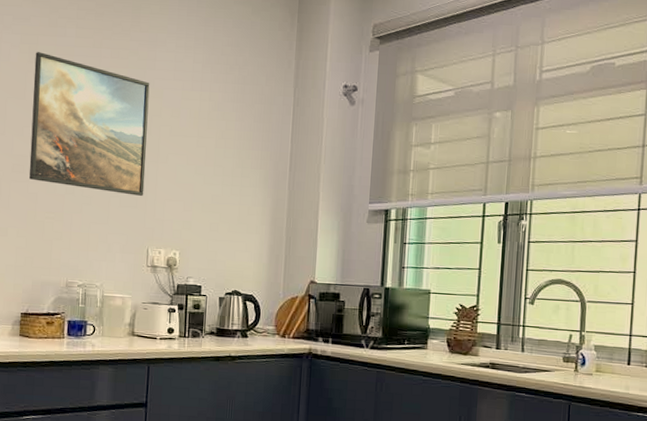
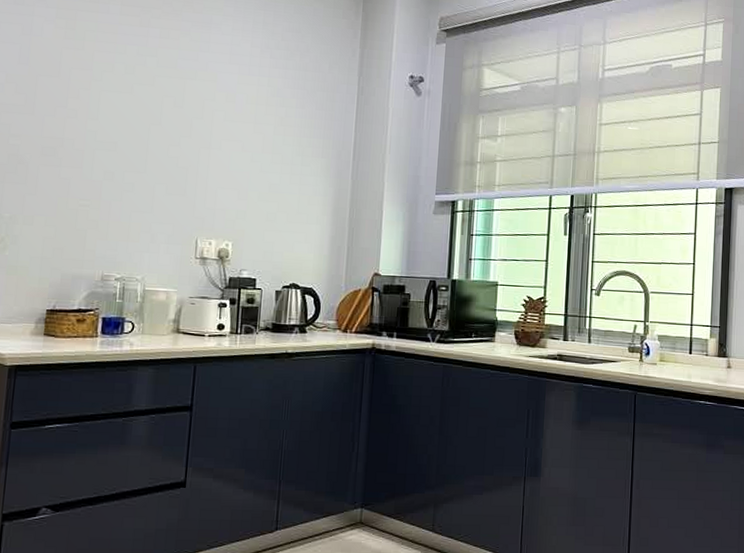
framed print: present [29,52,150,196] -> none [61,28,203,183]

